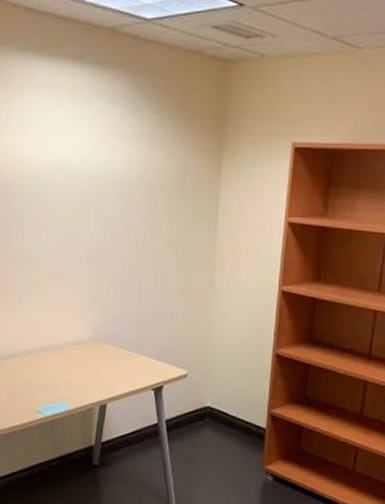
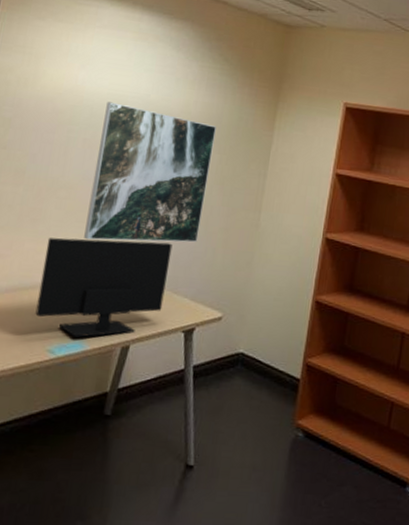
monitor: none [20,306,133,399] -> present [35,238,173,338]
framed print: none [52,168,162,309] -> present [84,101,216,243]

